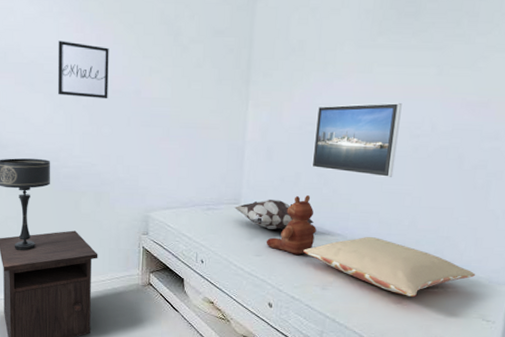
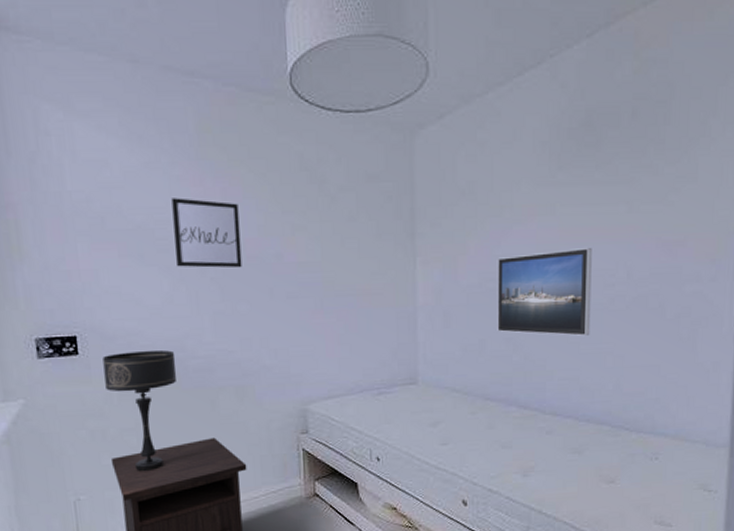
decorative pillow: present [235,199,314,230] -> none [411,374,506,412]
teddy bear: present [266,195,317,255] -> none [452,365,510,438]
pillow: present [303,236,476,297] -> none [497,407,692,473]

